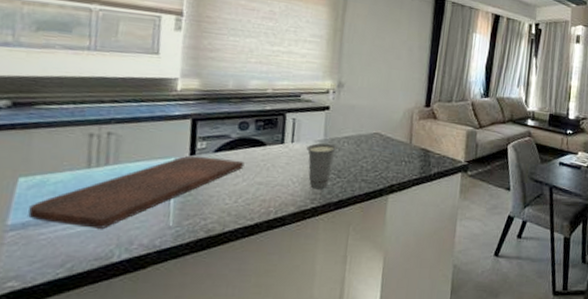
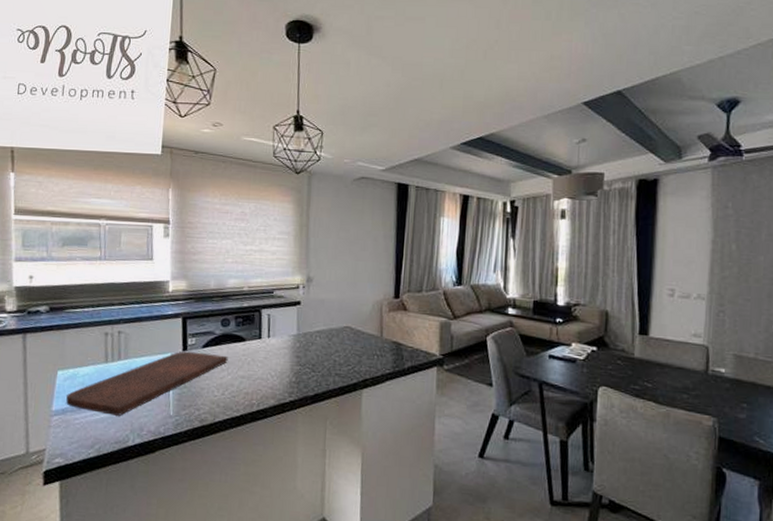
cup: present [306,143,338,189] -> none [282,337,310,383]

